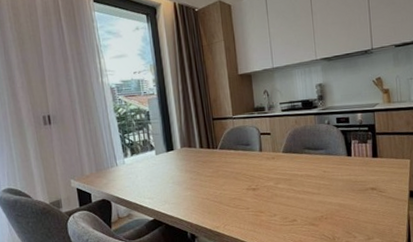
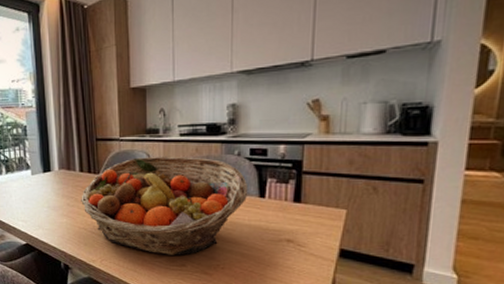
fruit basket: none [202,128,339,214] -> present [81,157,249,256]

